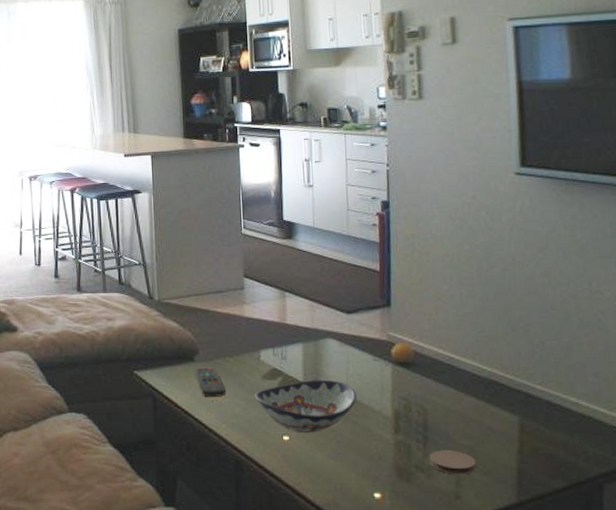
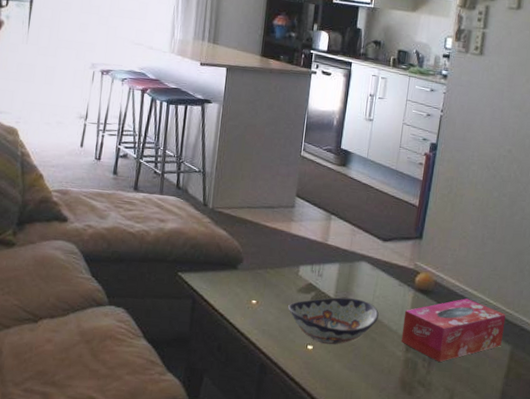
remote control: present [194,367,225,398] -> none [235,276,262,305]
tissue box: none [385,367,507,442] -> present [401,298,506,362]
coaster: present [429,450,476,475] -> none [430,369,469,392]

